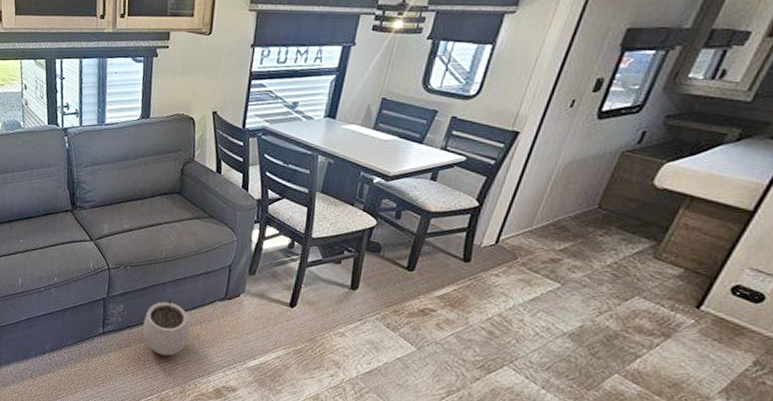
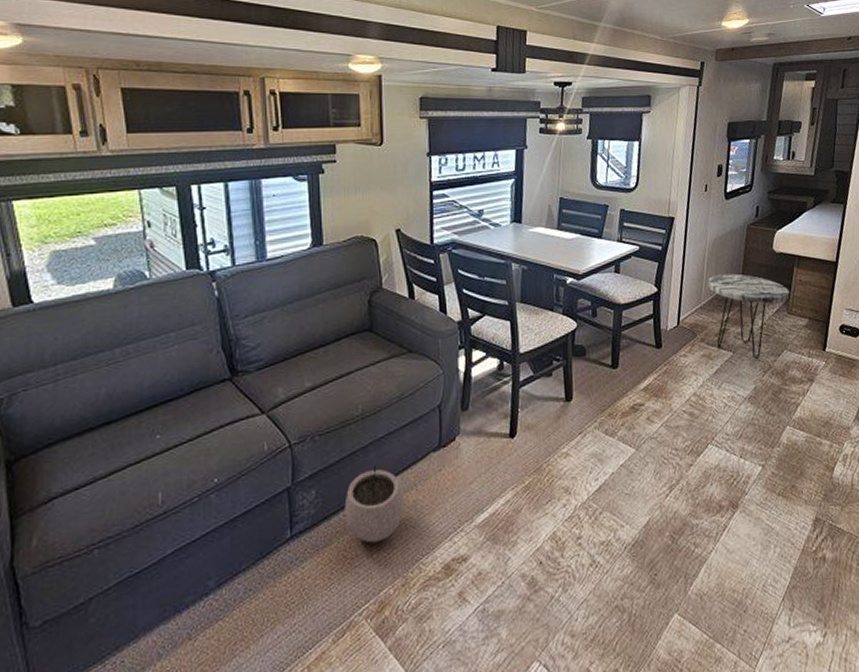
side table: none [541,200,664,297] -> present [707,273,790,359]

